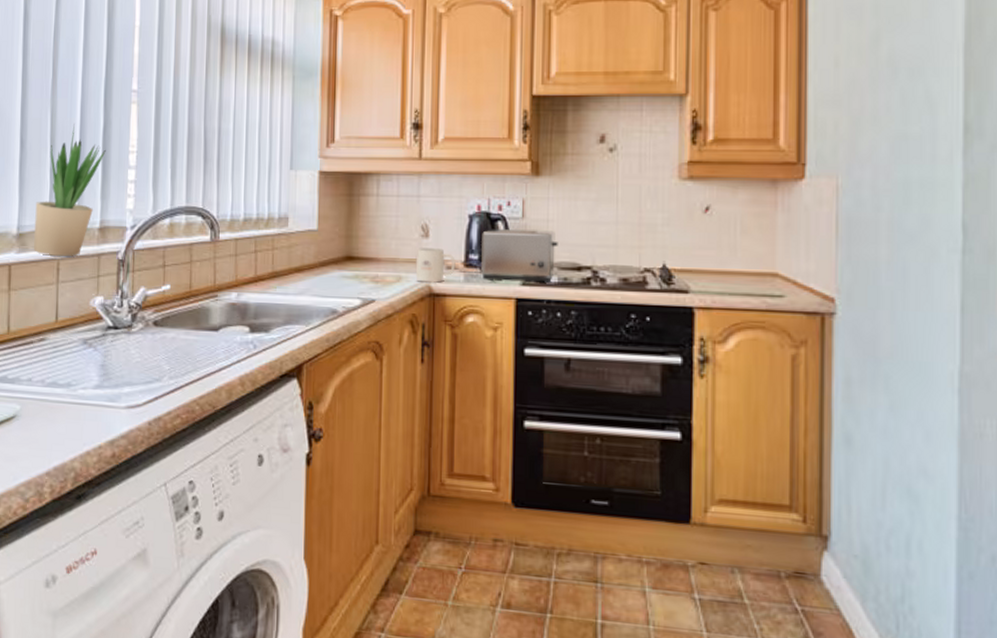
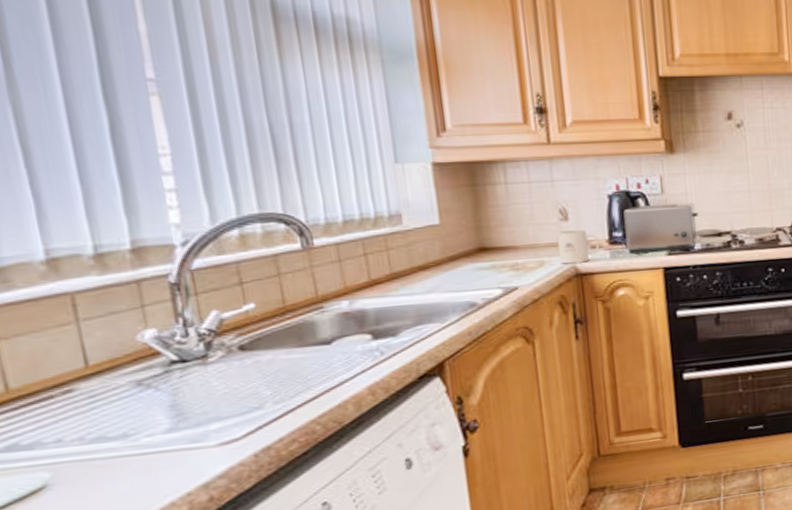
potted plant: present [34,124,106,256] -> none [14,124,121,291]

